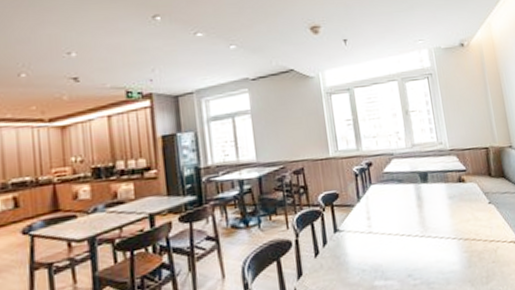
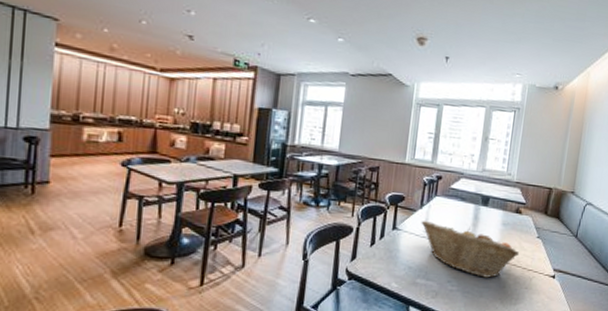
fruit basket: none [362,208,475,262] -> present [421,220,519,278]

